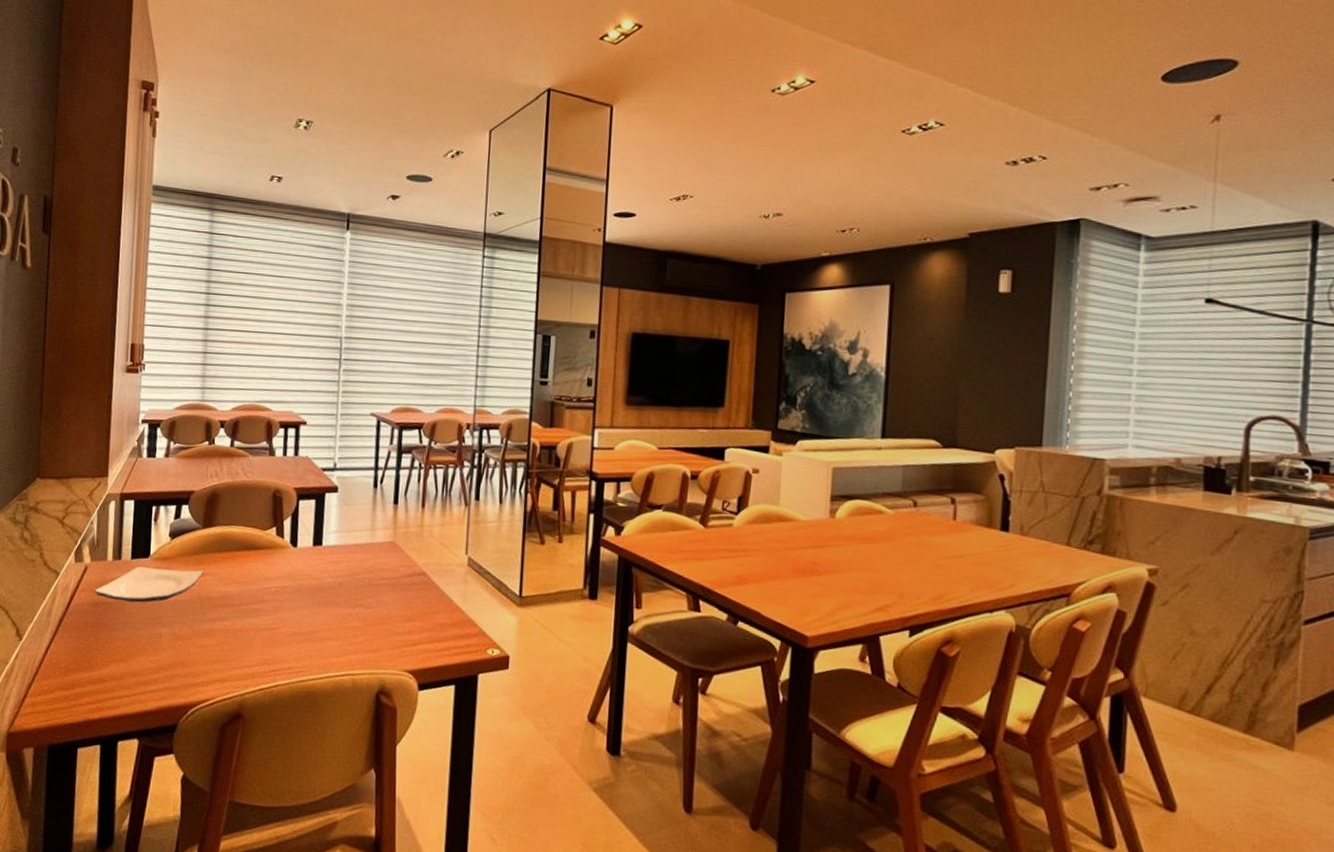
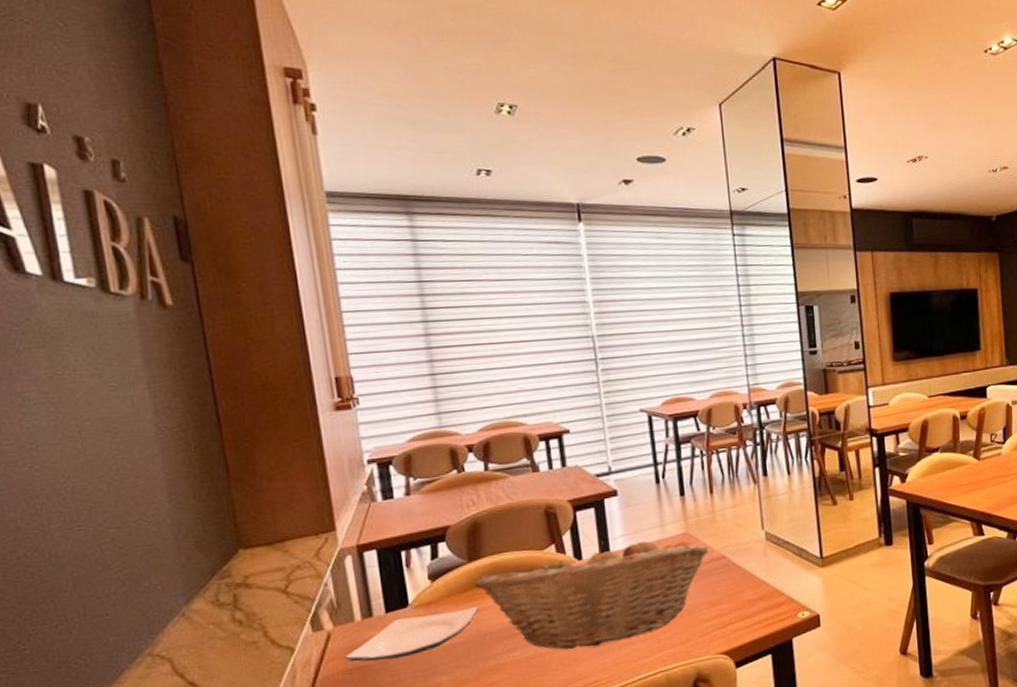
fruit basket: none [204,532,412,634] -> present [475,540,709,650]

